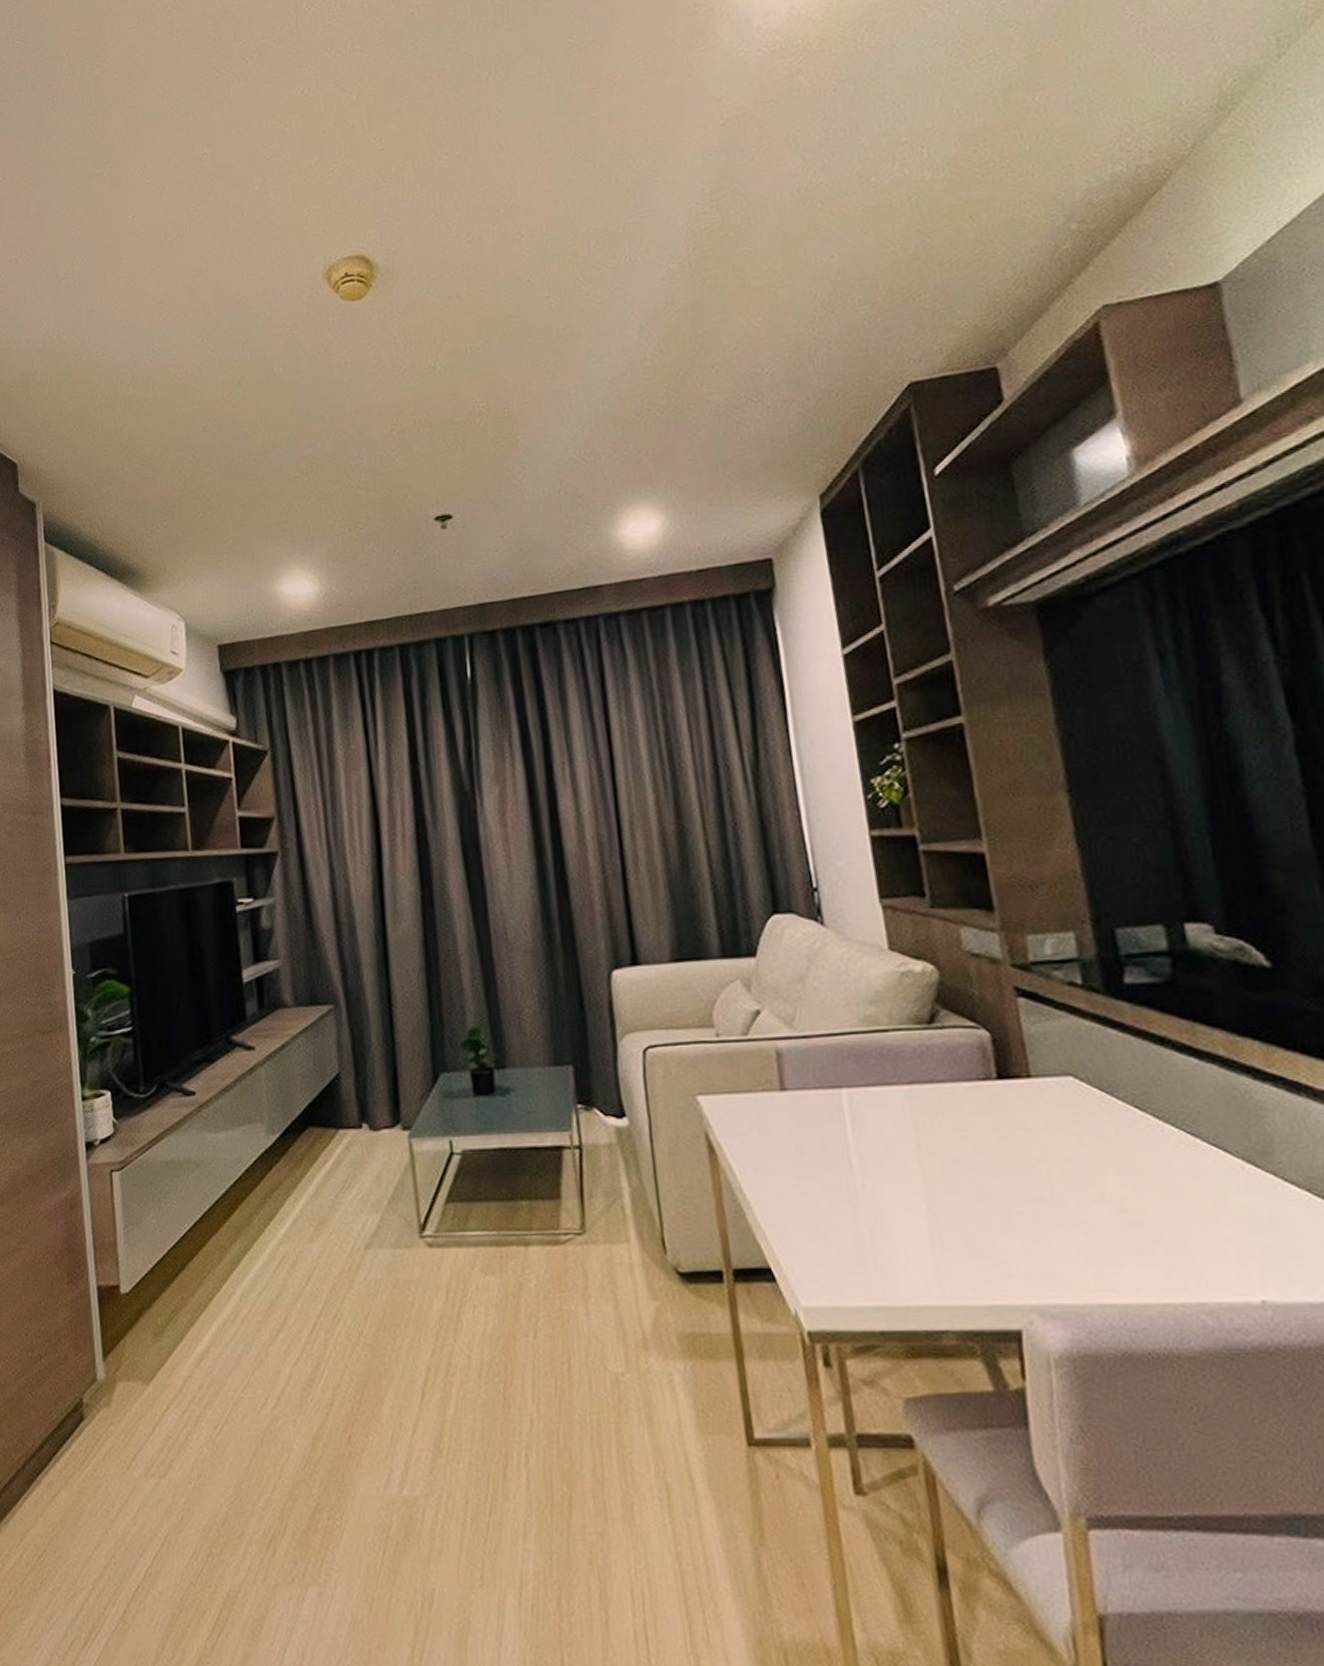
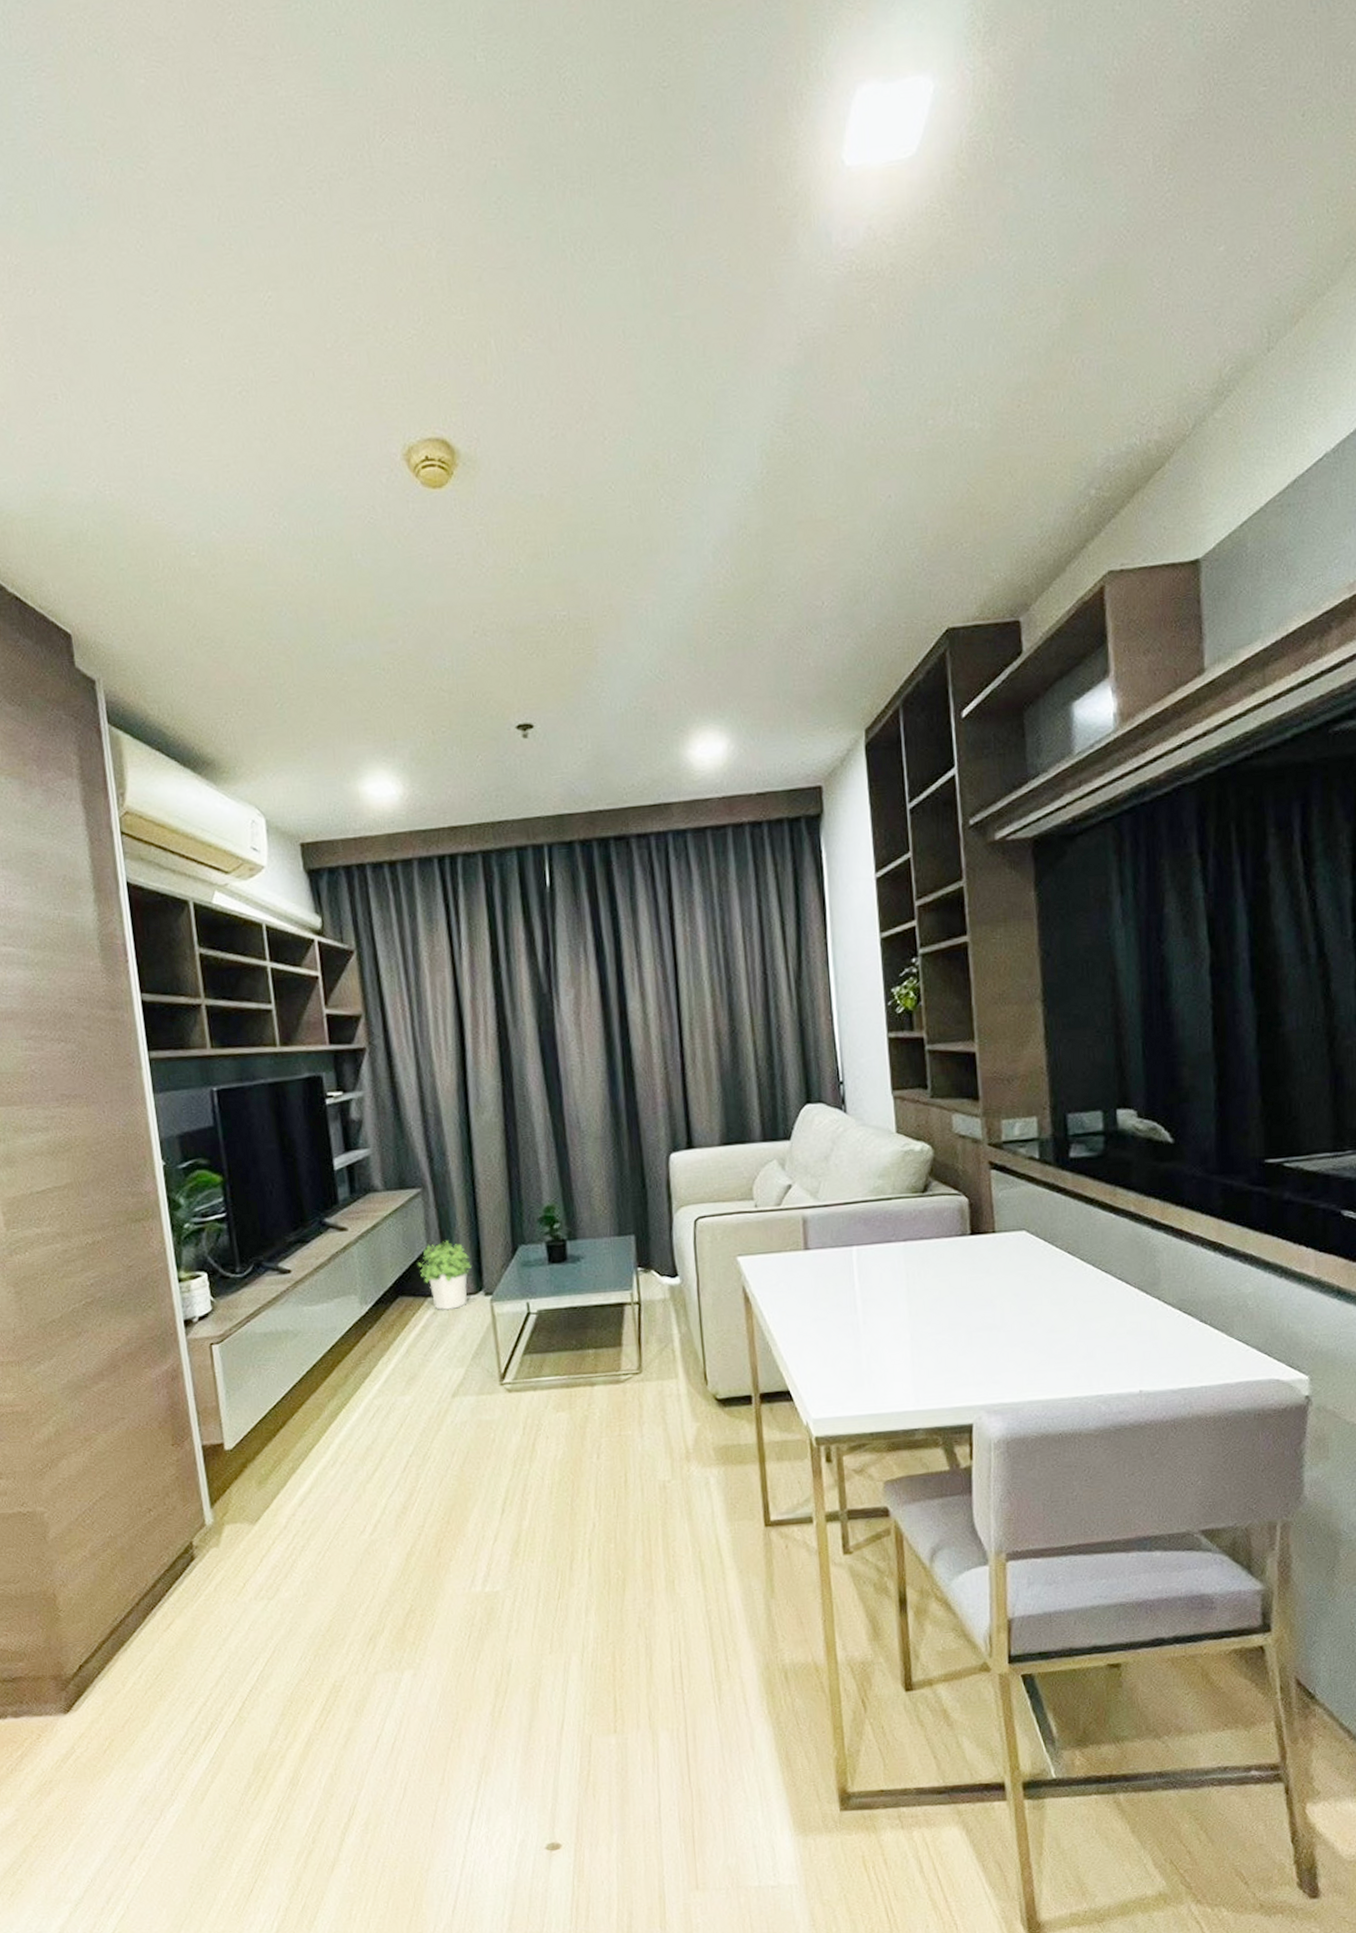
potted plant: none [328,1065,388,1145] -> present [417,1241,472,1310]

